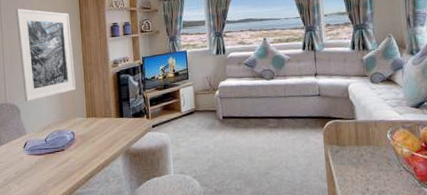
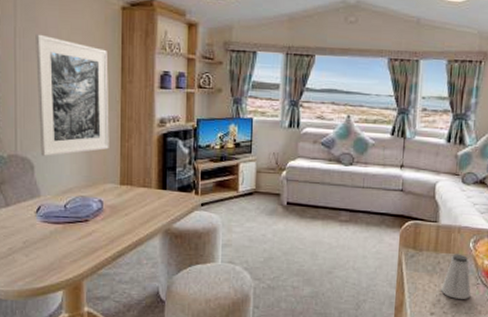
saltshaker: none [368,145,396,186] -> present [441,254,471,299]

